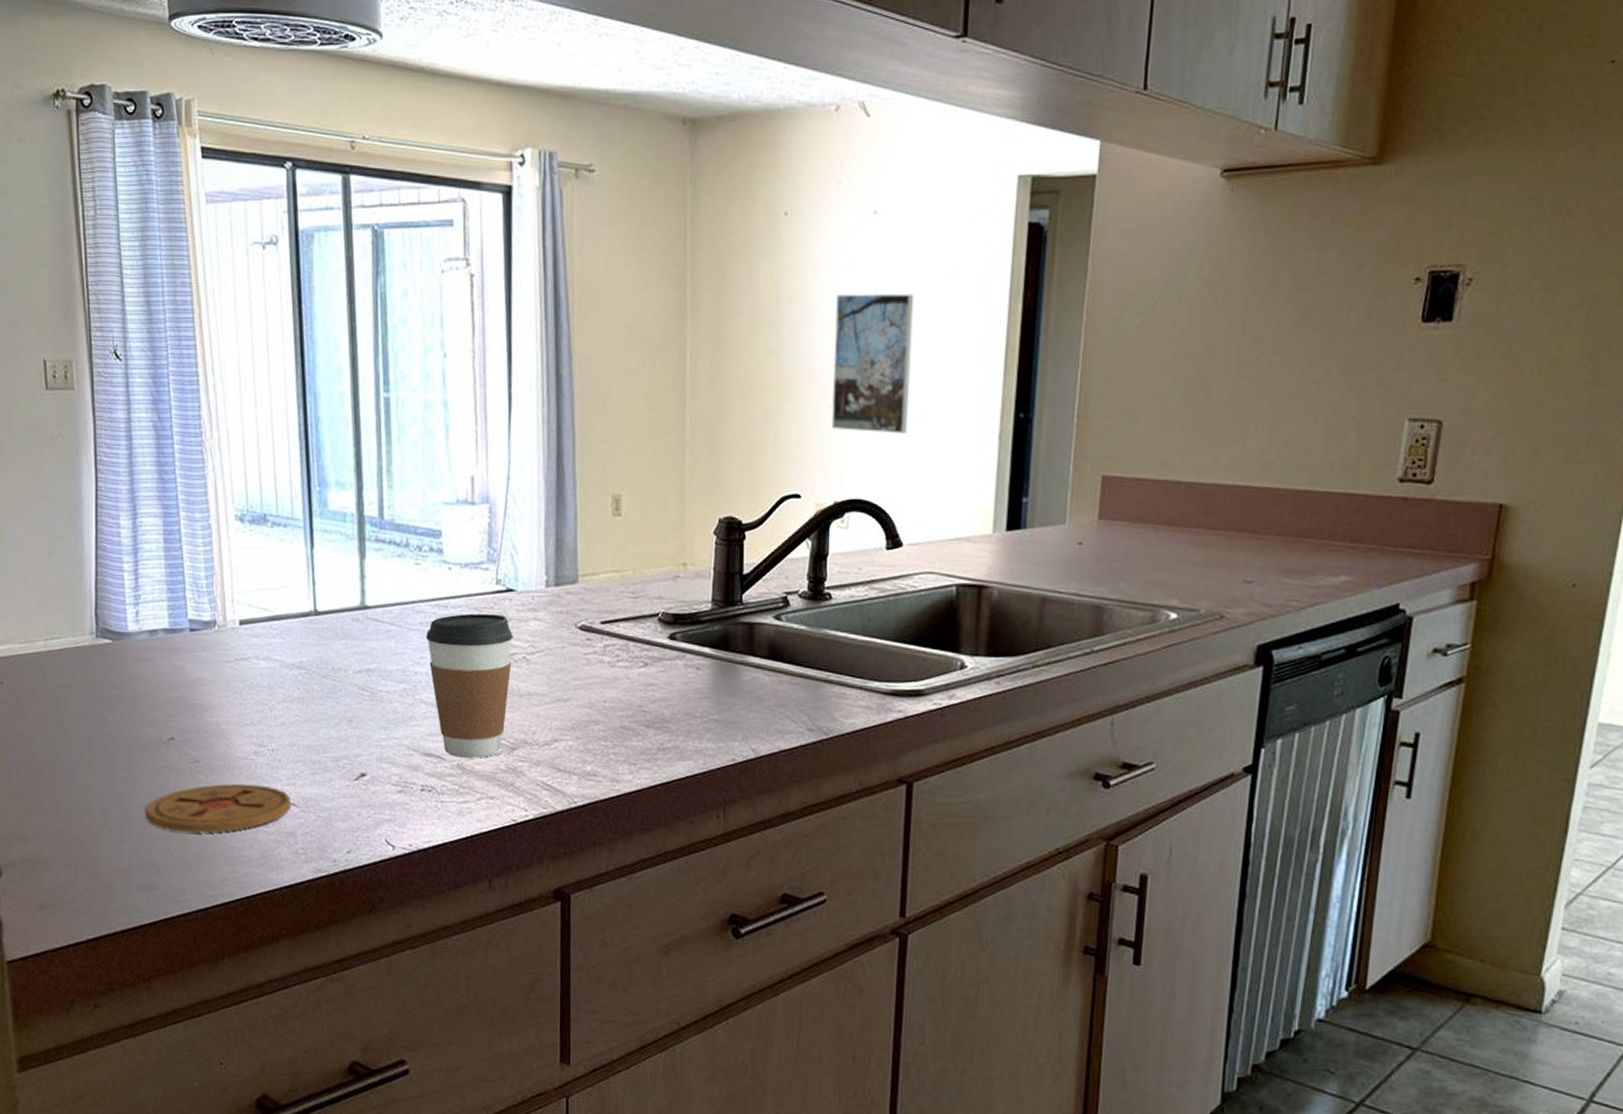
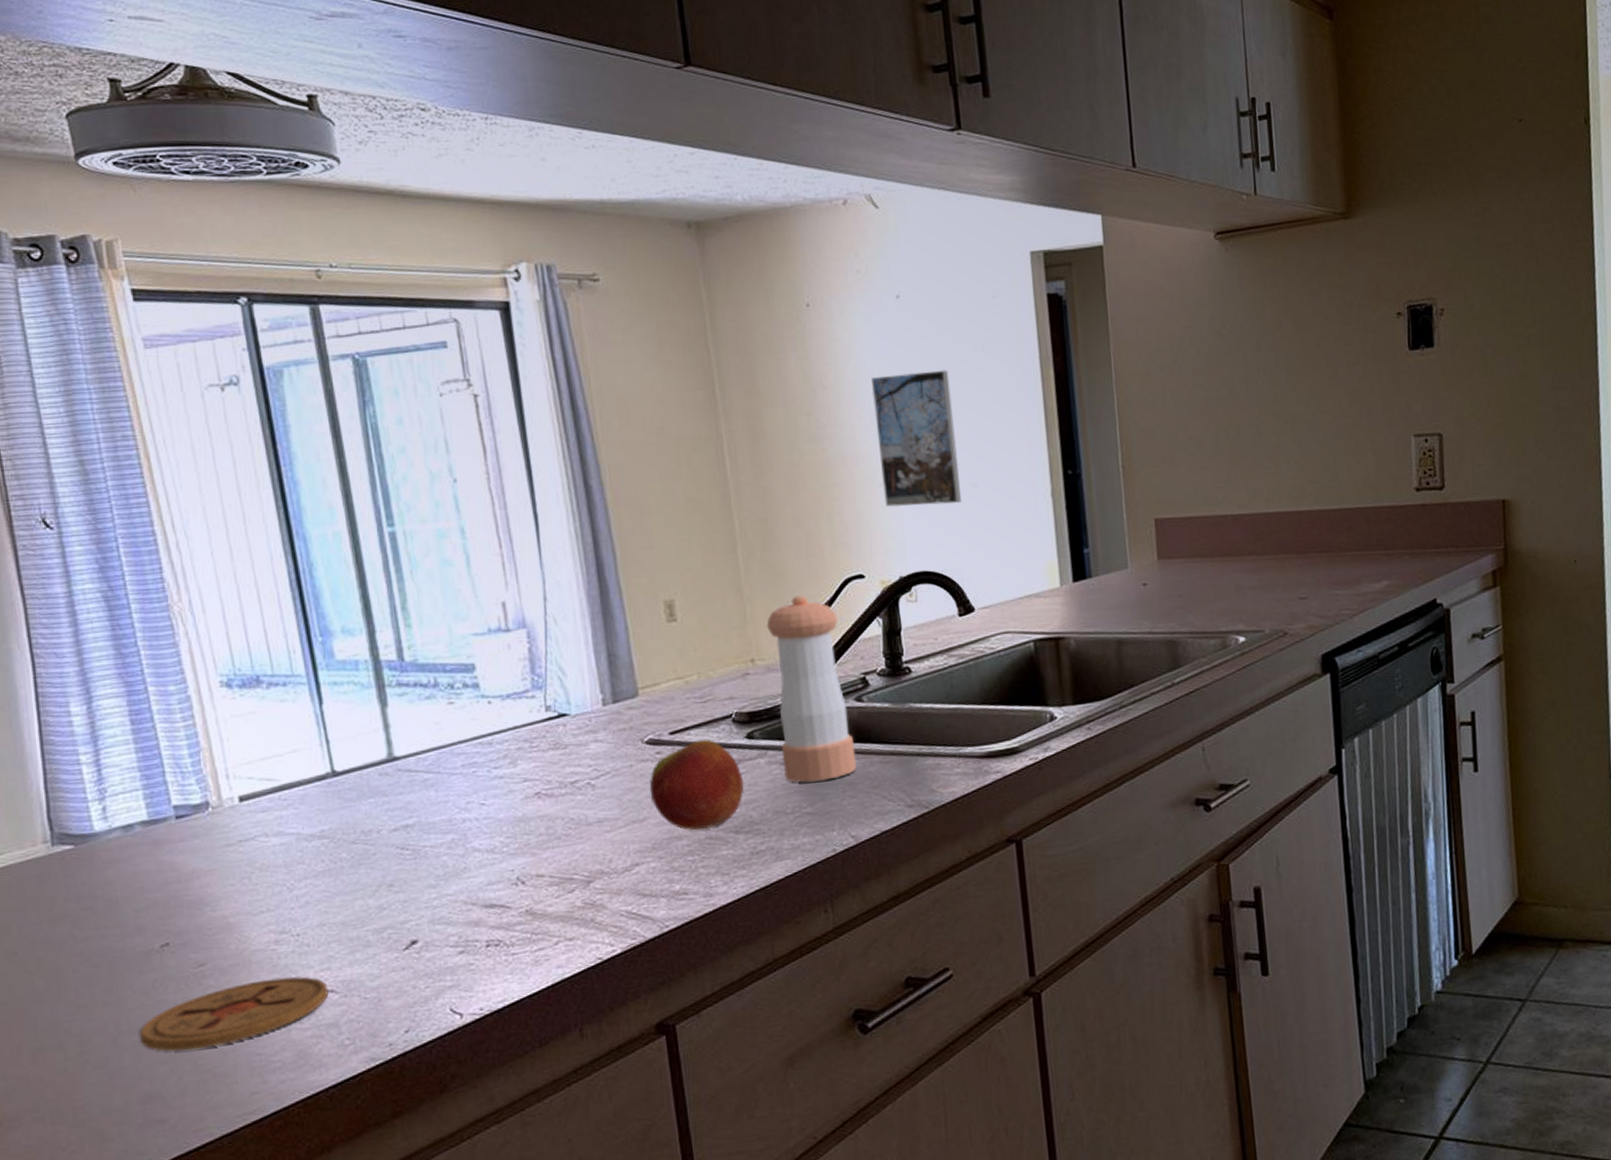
coffee cup: present [425,613,513,759] -> none [470,742,576,903]
apple: none [576,633,661,719] -> present [649,739,744,831]
pepper shaker: none [698,507,770,691] -> present [766,595,857,783]

